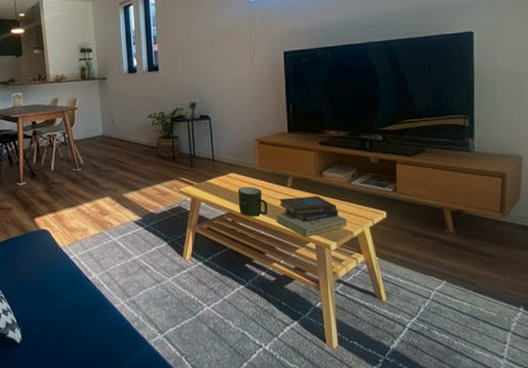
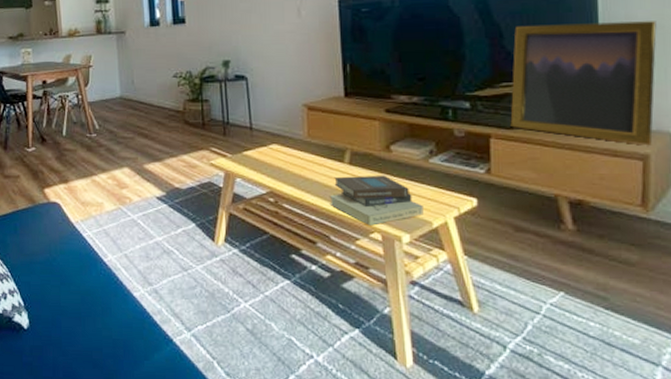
mug: present [238,186,267,217] -> none [281,161,319,198]
picture frame: none [411,71,513,167] -> present [510,21,657,146]

